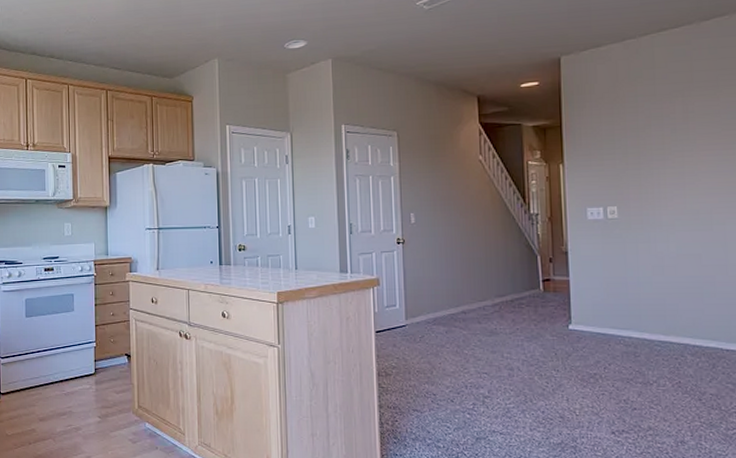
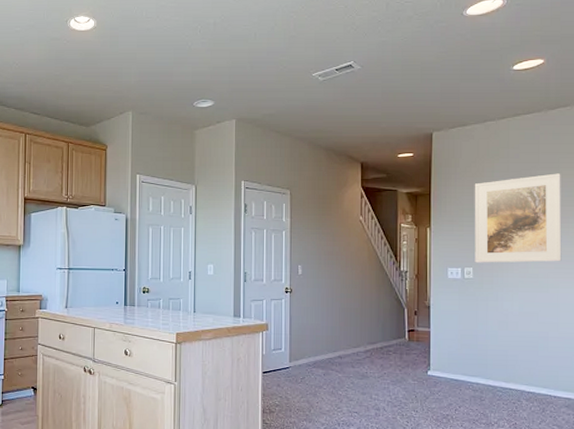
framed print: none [614,93,728,201] -> present [474,173,562,263]

